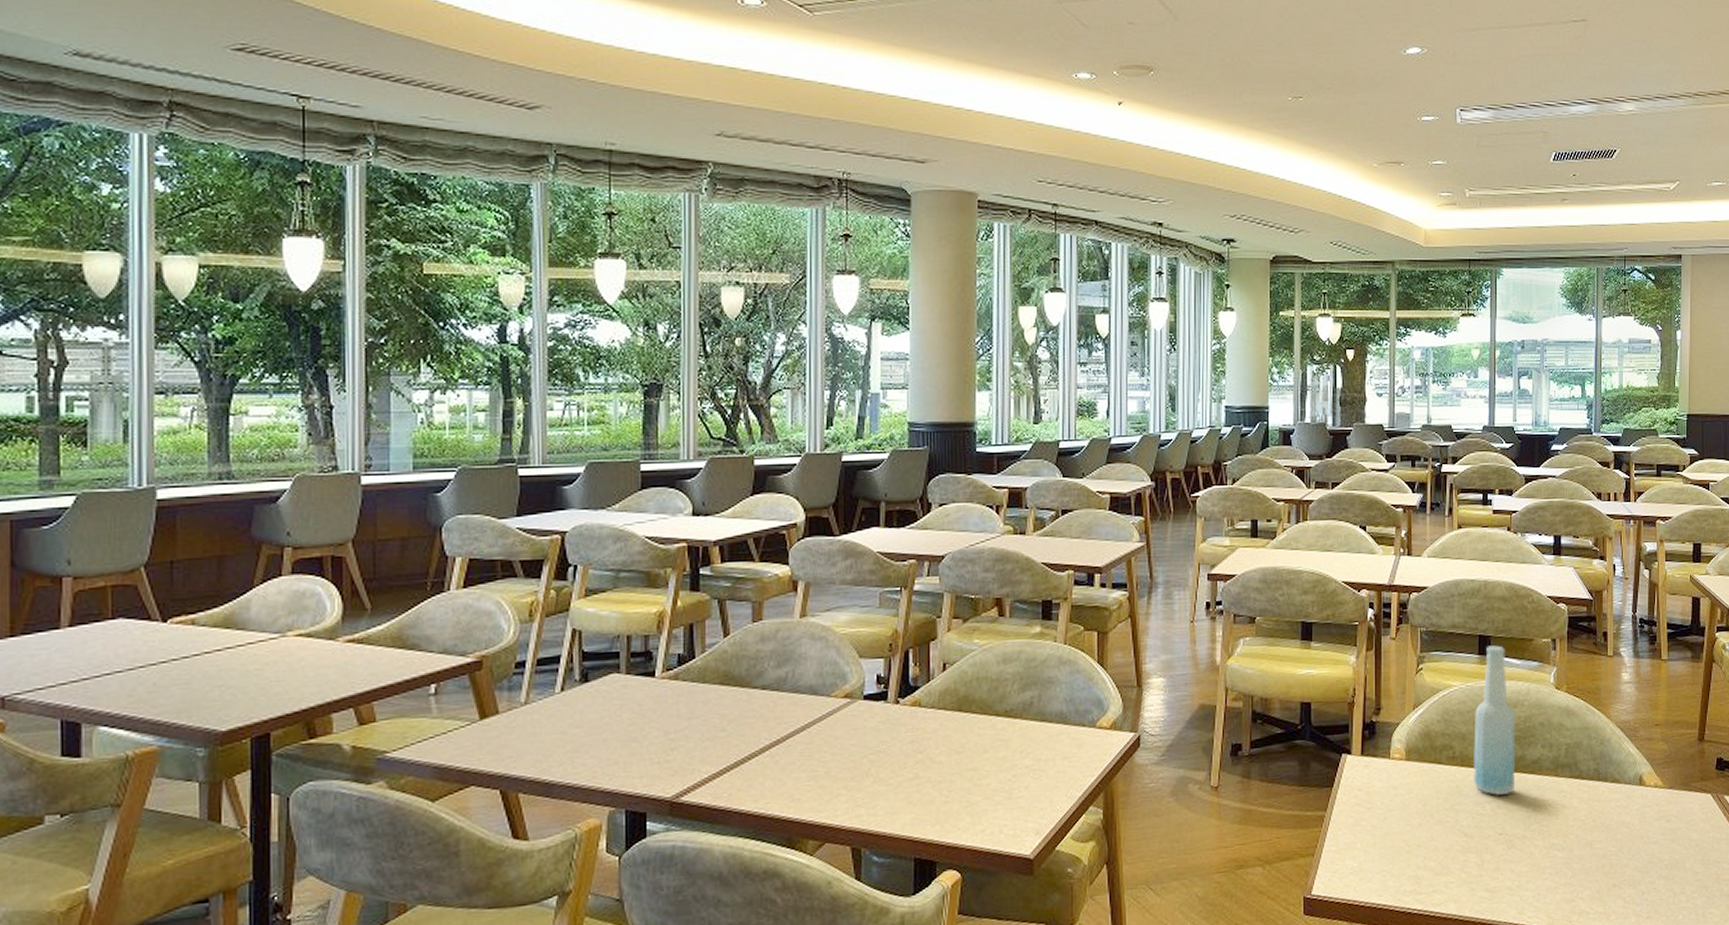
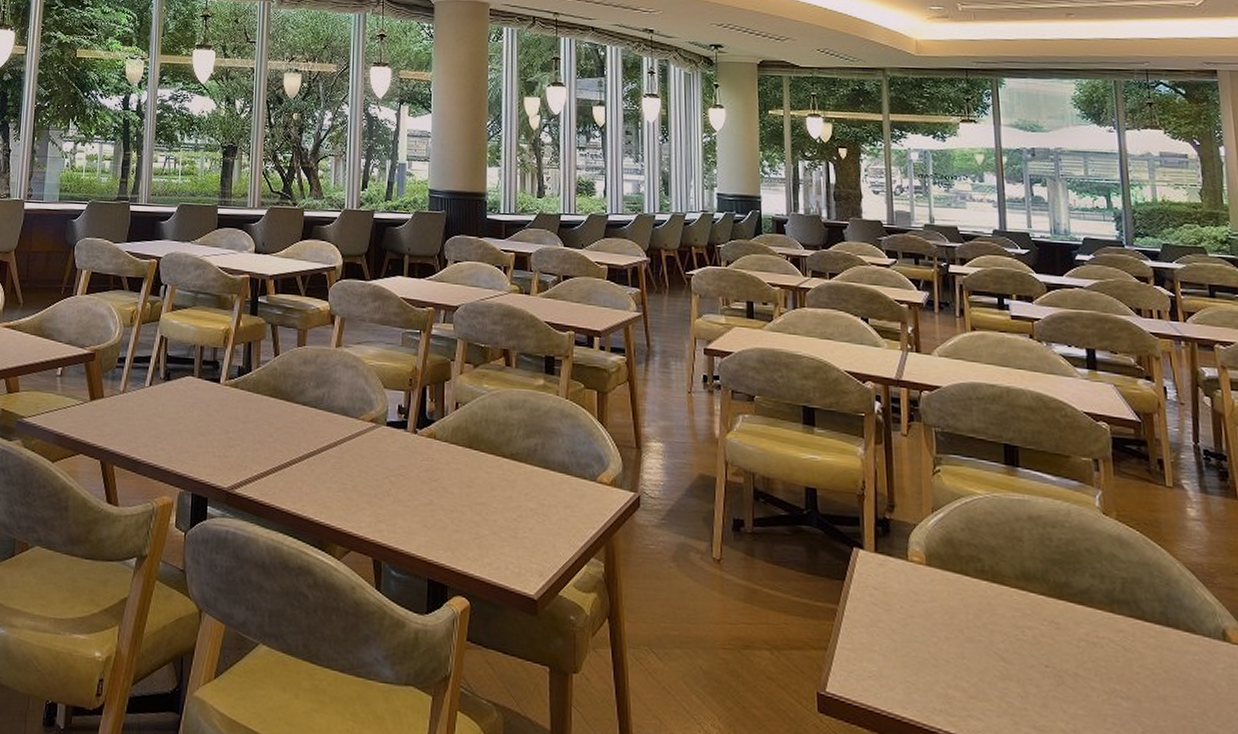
bottle: present [1472,645,1516,795] -> none [1005,456,1060,623]

